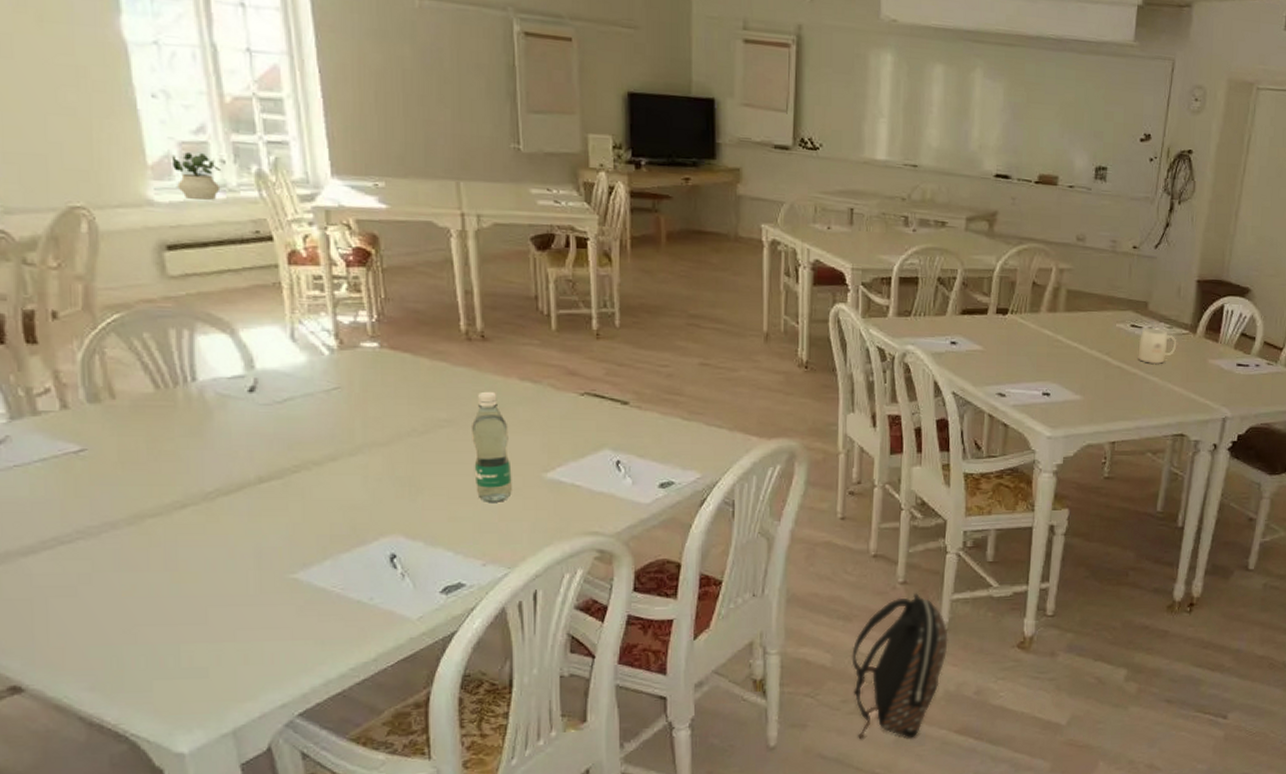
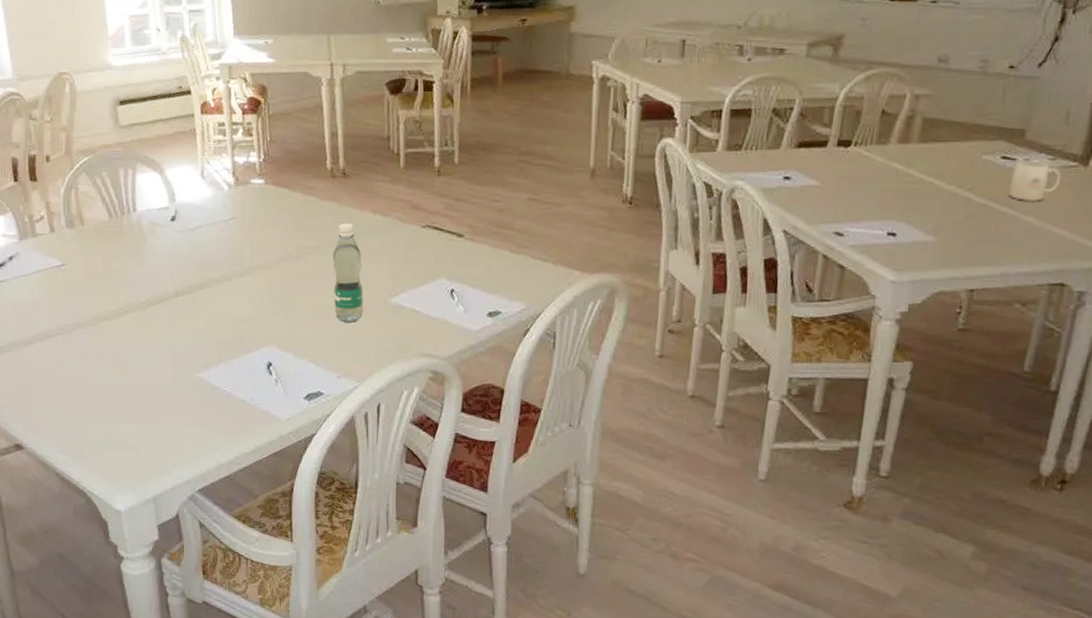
potted plant: present [171,152,221,201] -> none [124,24,156,63]
backpack: present [851,593,948,739] -> none [663,438,767,587]

